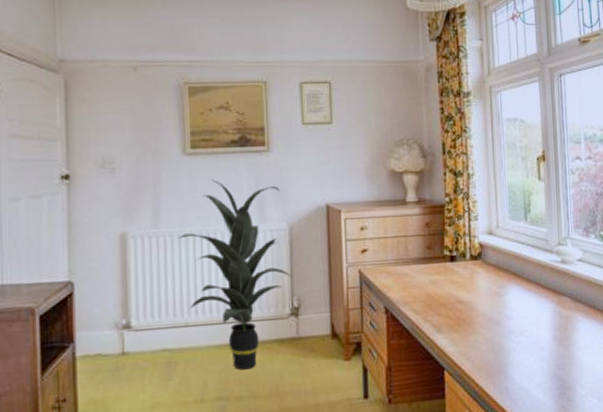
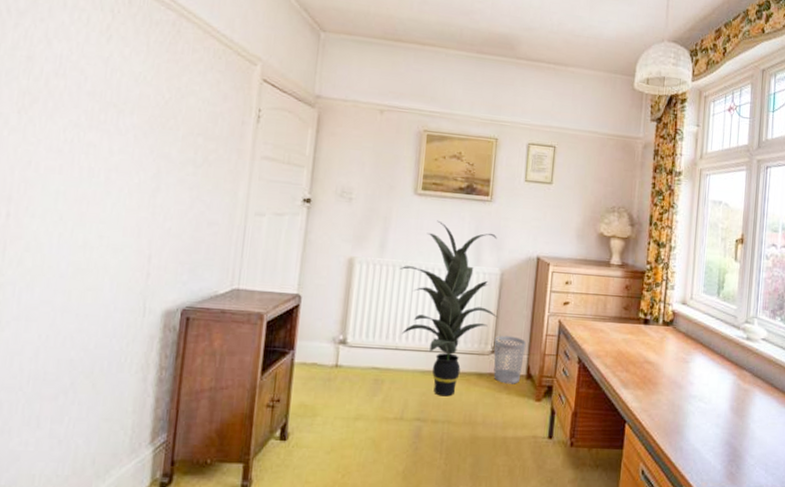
wastebasket: none [291,294,327,347] -> present [493,335,527,384]

